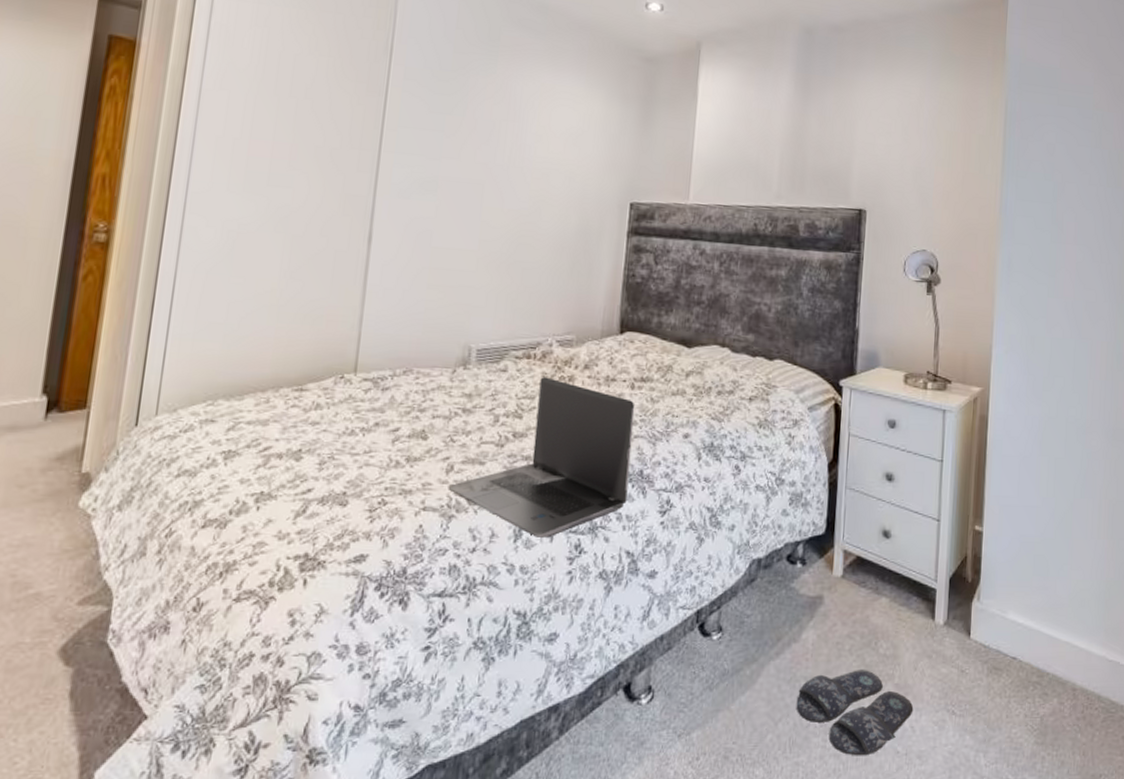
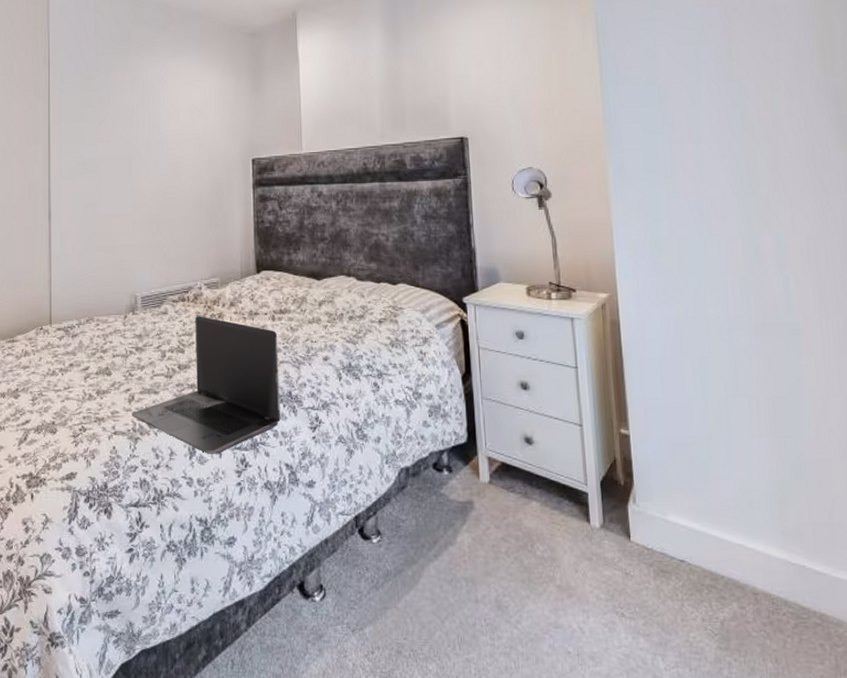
slippers: present [796,670,914,756] -> none [460,571,580,655]

